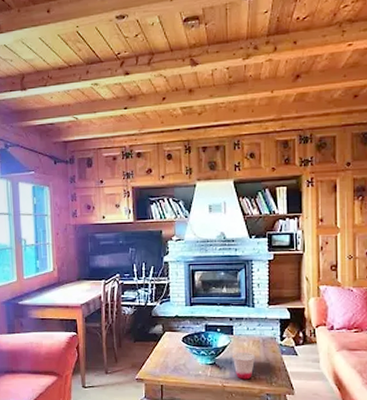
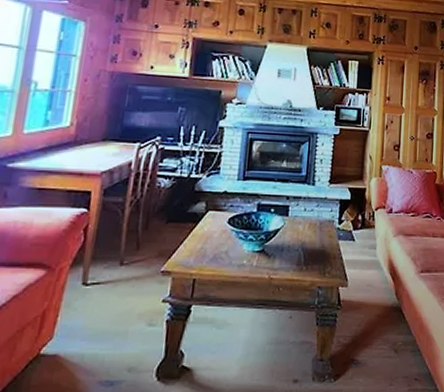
cup: present [232,353,255,380] -> none [284,237,309,270]

